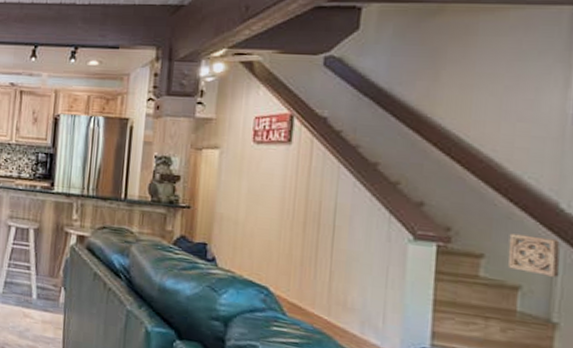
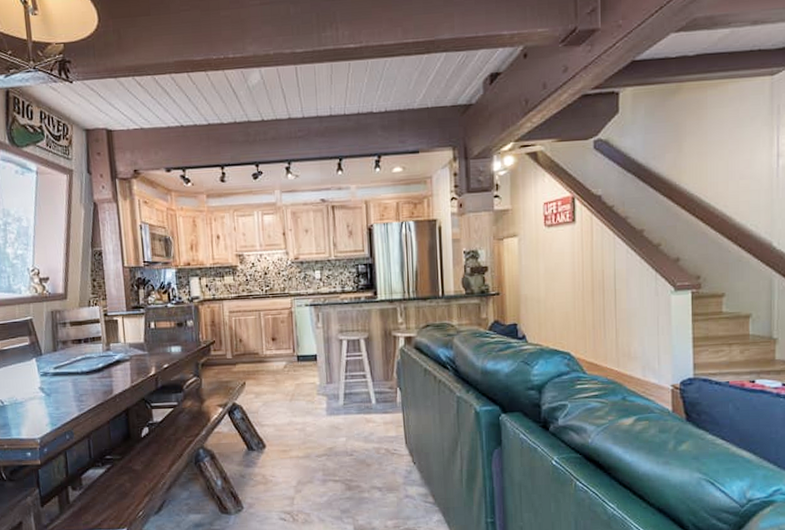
wall ornament: present [507,233,560,277] -> none [741,272,776,303]

